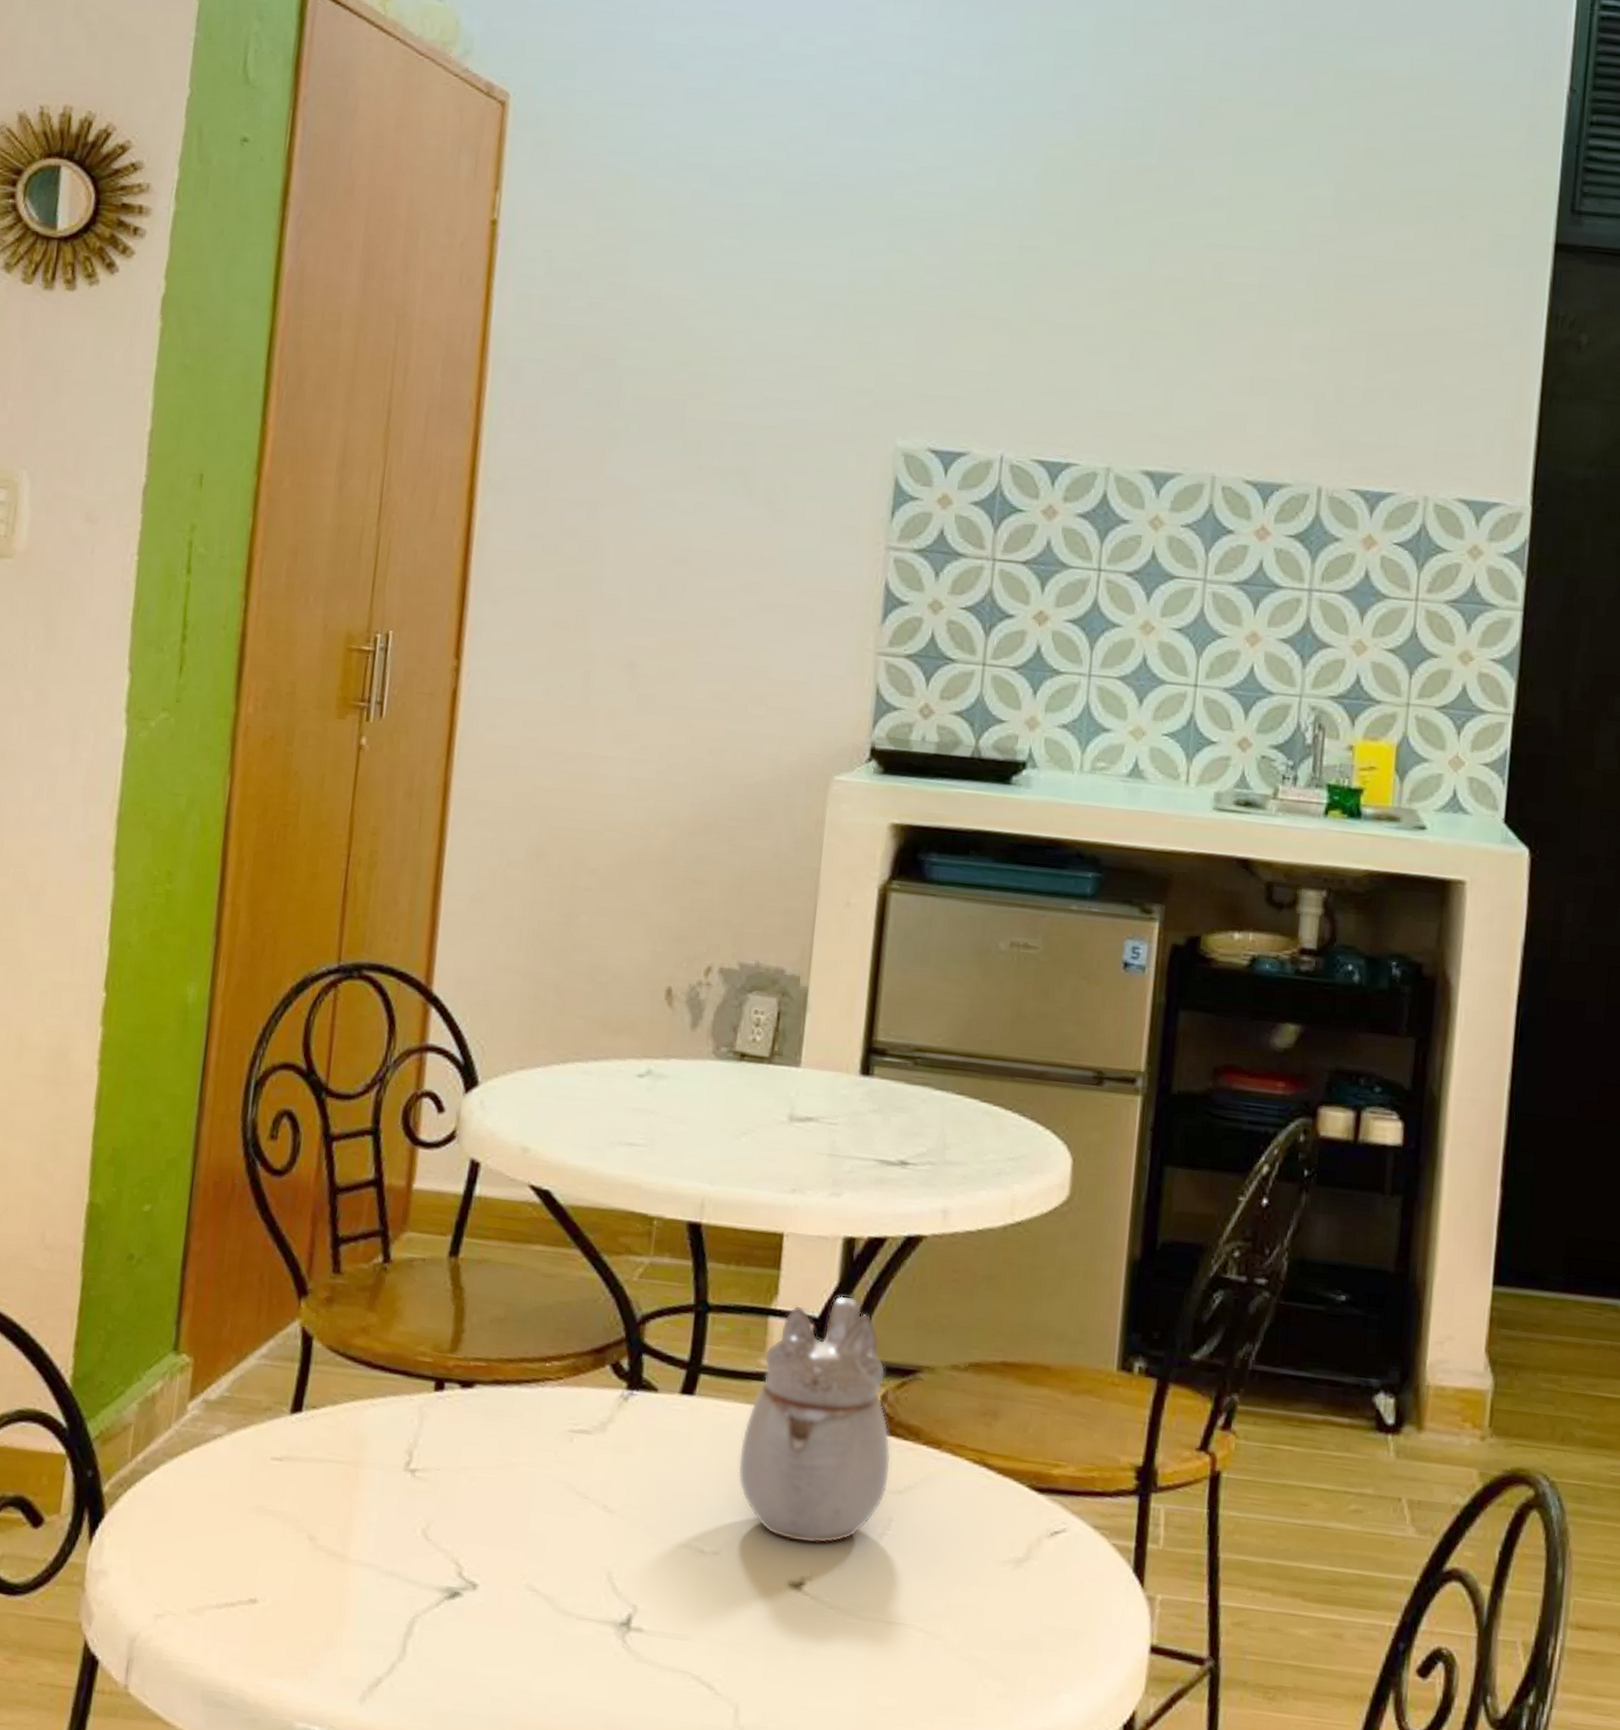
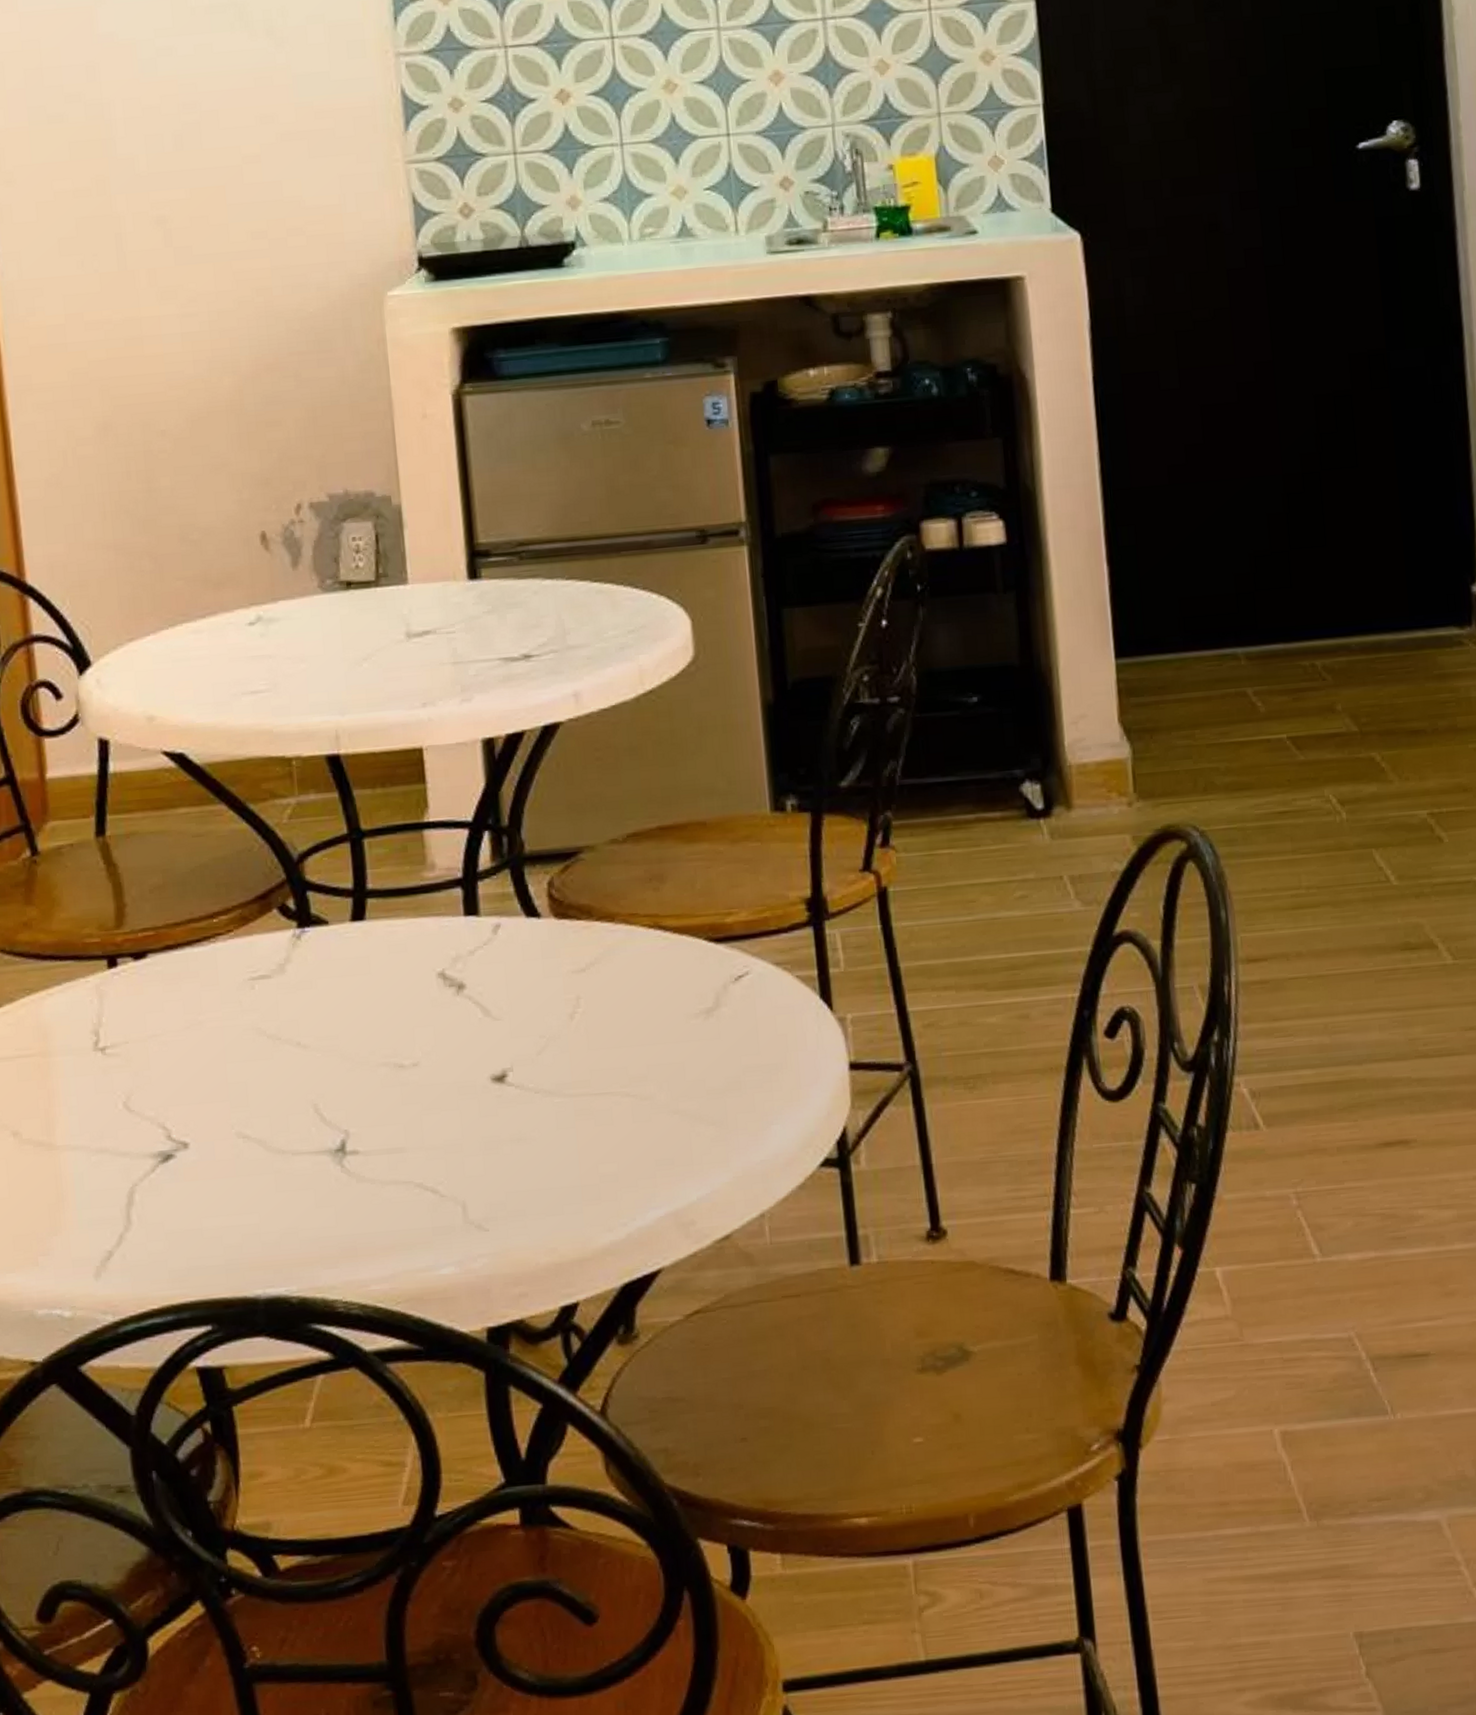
teapot: present [737,1296,891,1544] -> none [419,795,571,1038]

